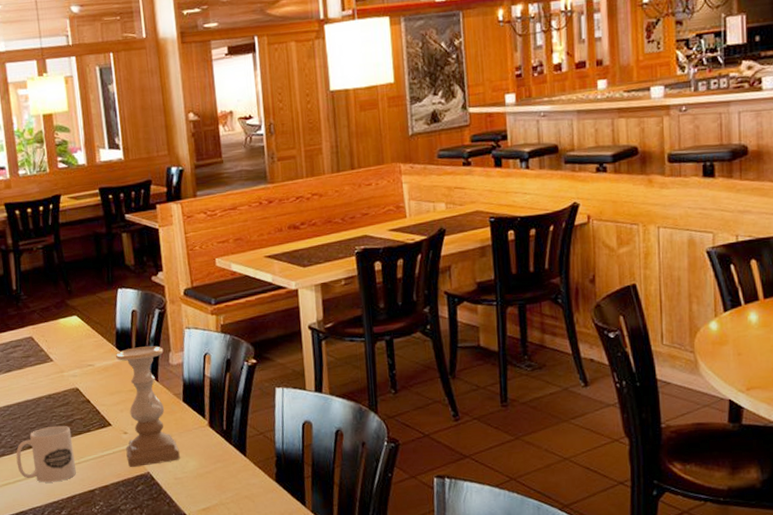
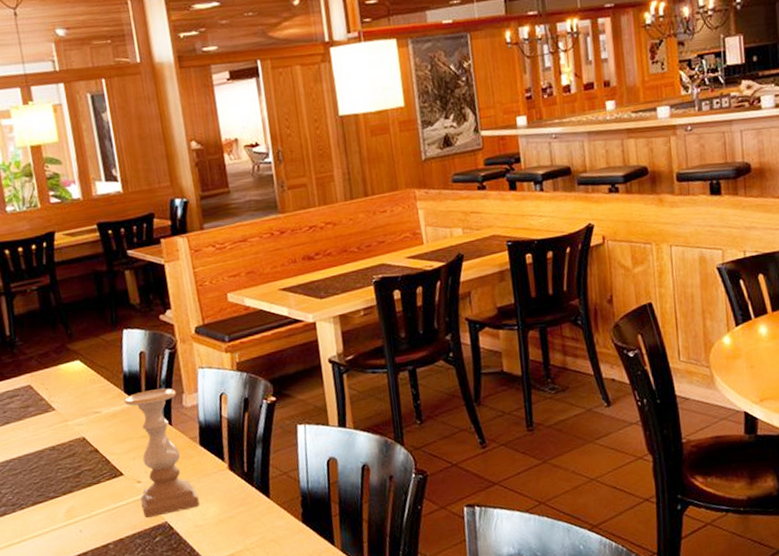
mug: present [16,425,77,483] -> none [19,478,88,541]

